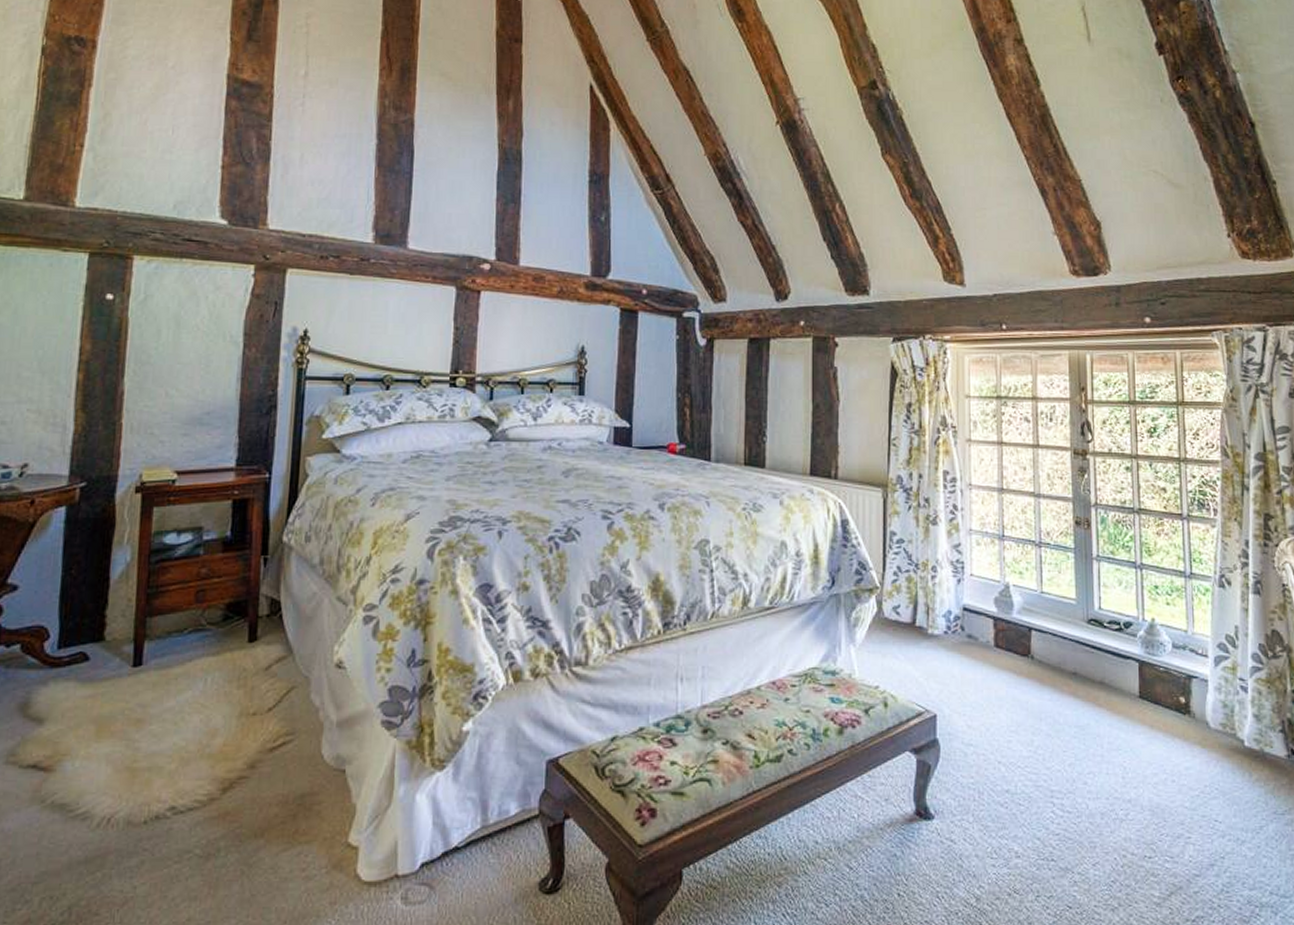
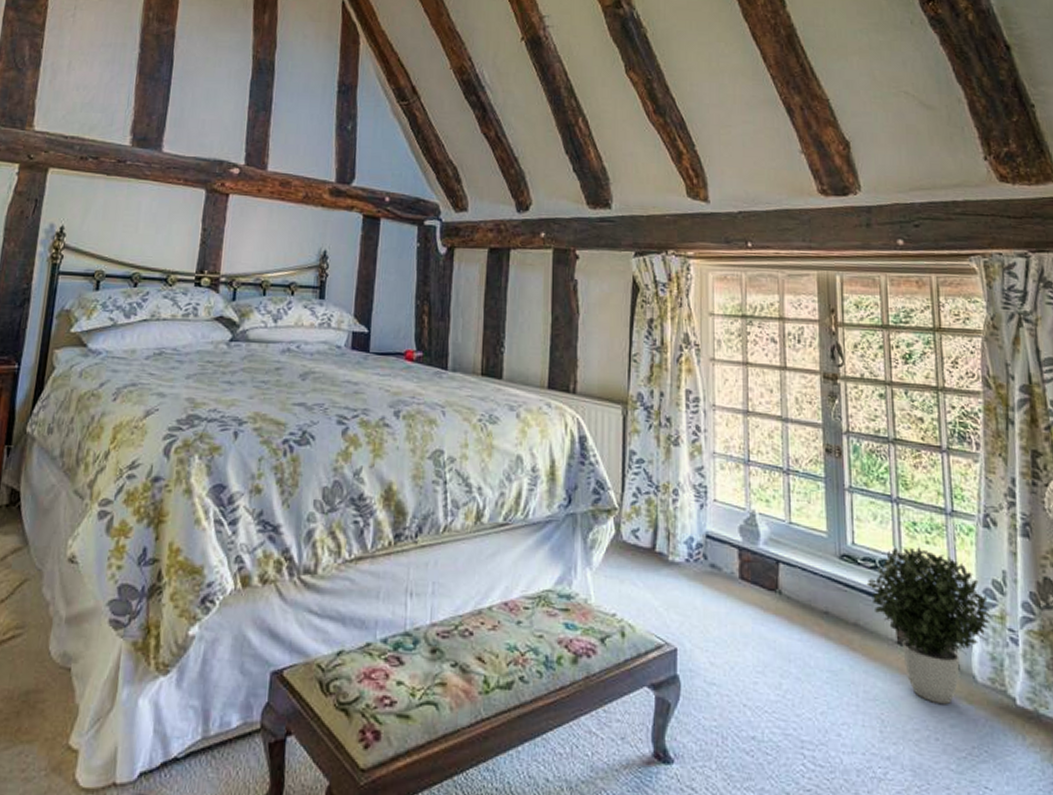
potted plant: none [1112,608,1224,750] -> present [866,547,992,705]

